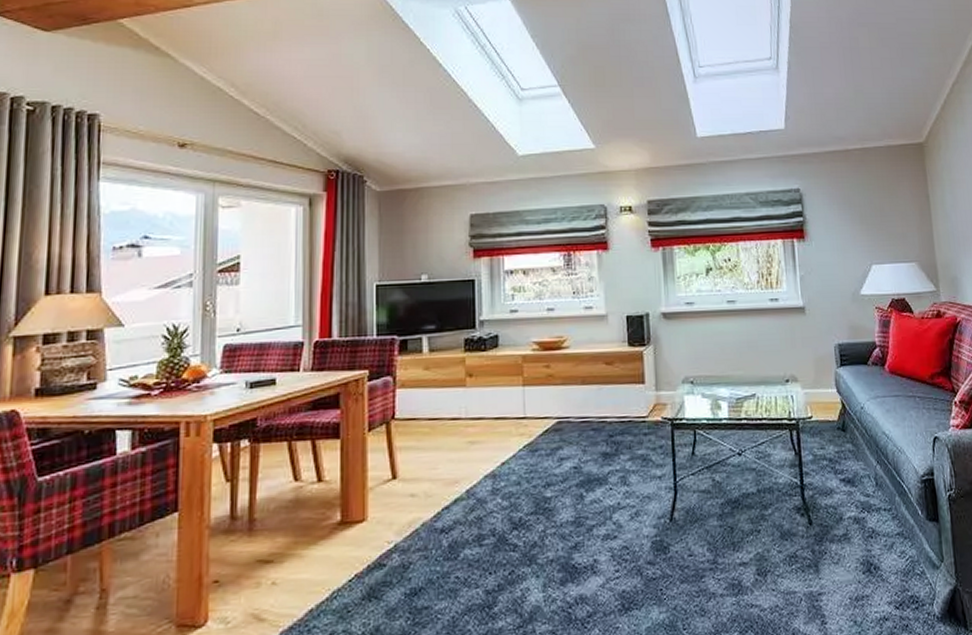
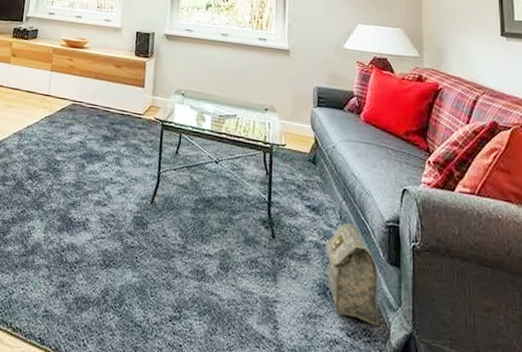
bag: none [864,488,925,590] -> present [325,223,379,326]

